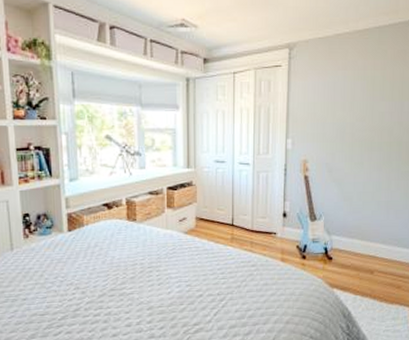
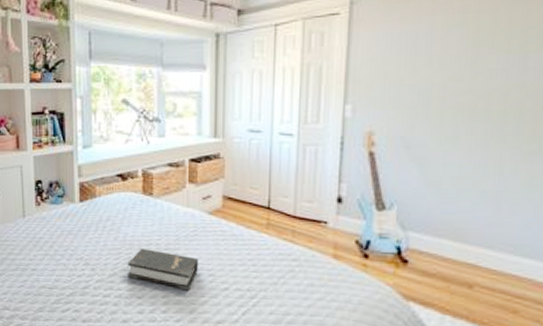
hardback book: none [115,269,177,301] -> present [128,249,198,291]

